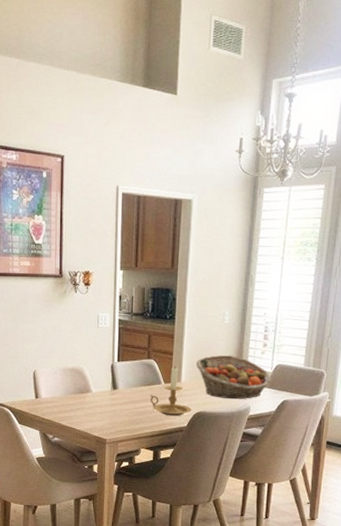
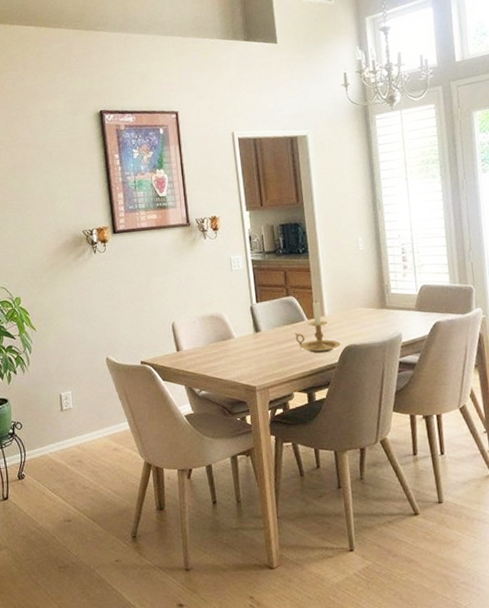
fruit basket: present [196,354,272,399] -> none [337,281,419,328]

